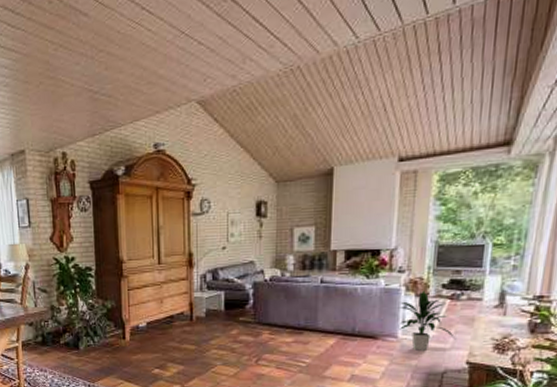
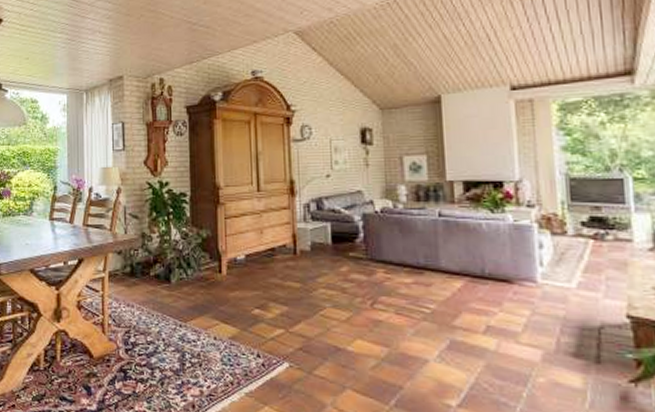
indoor plant: present [398,290,455,351] -> none [532,228,607,299]

